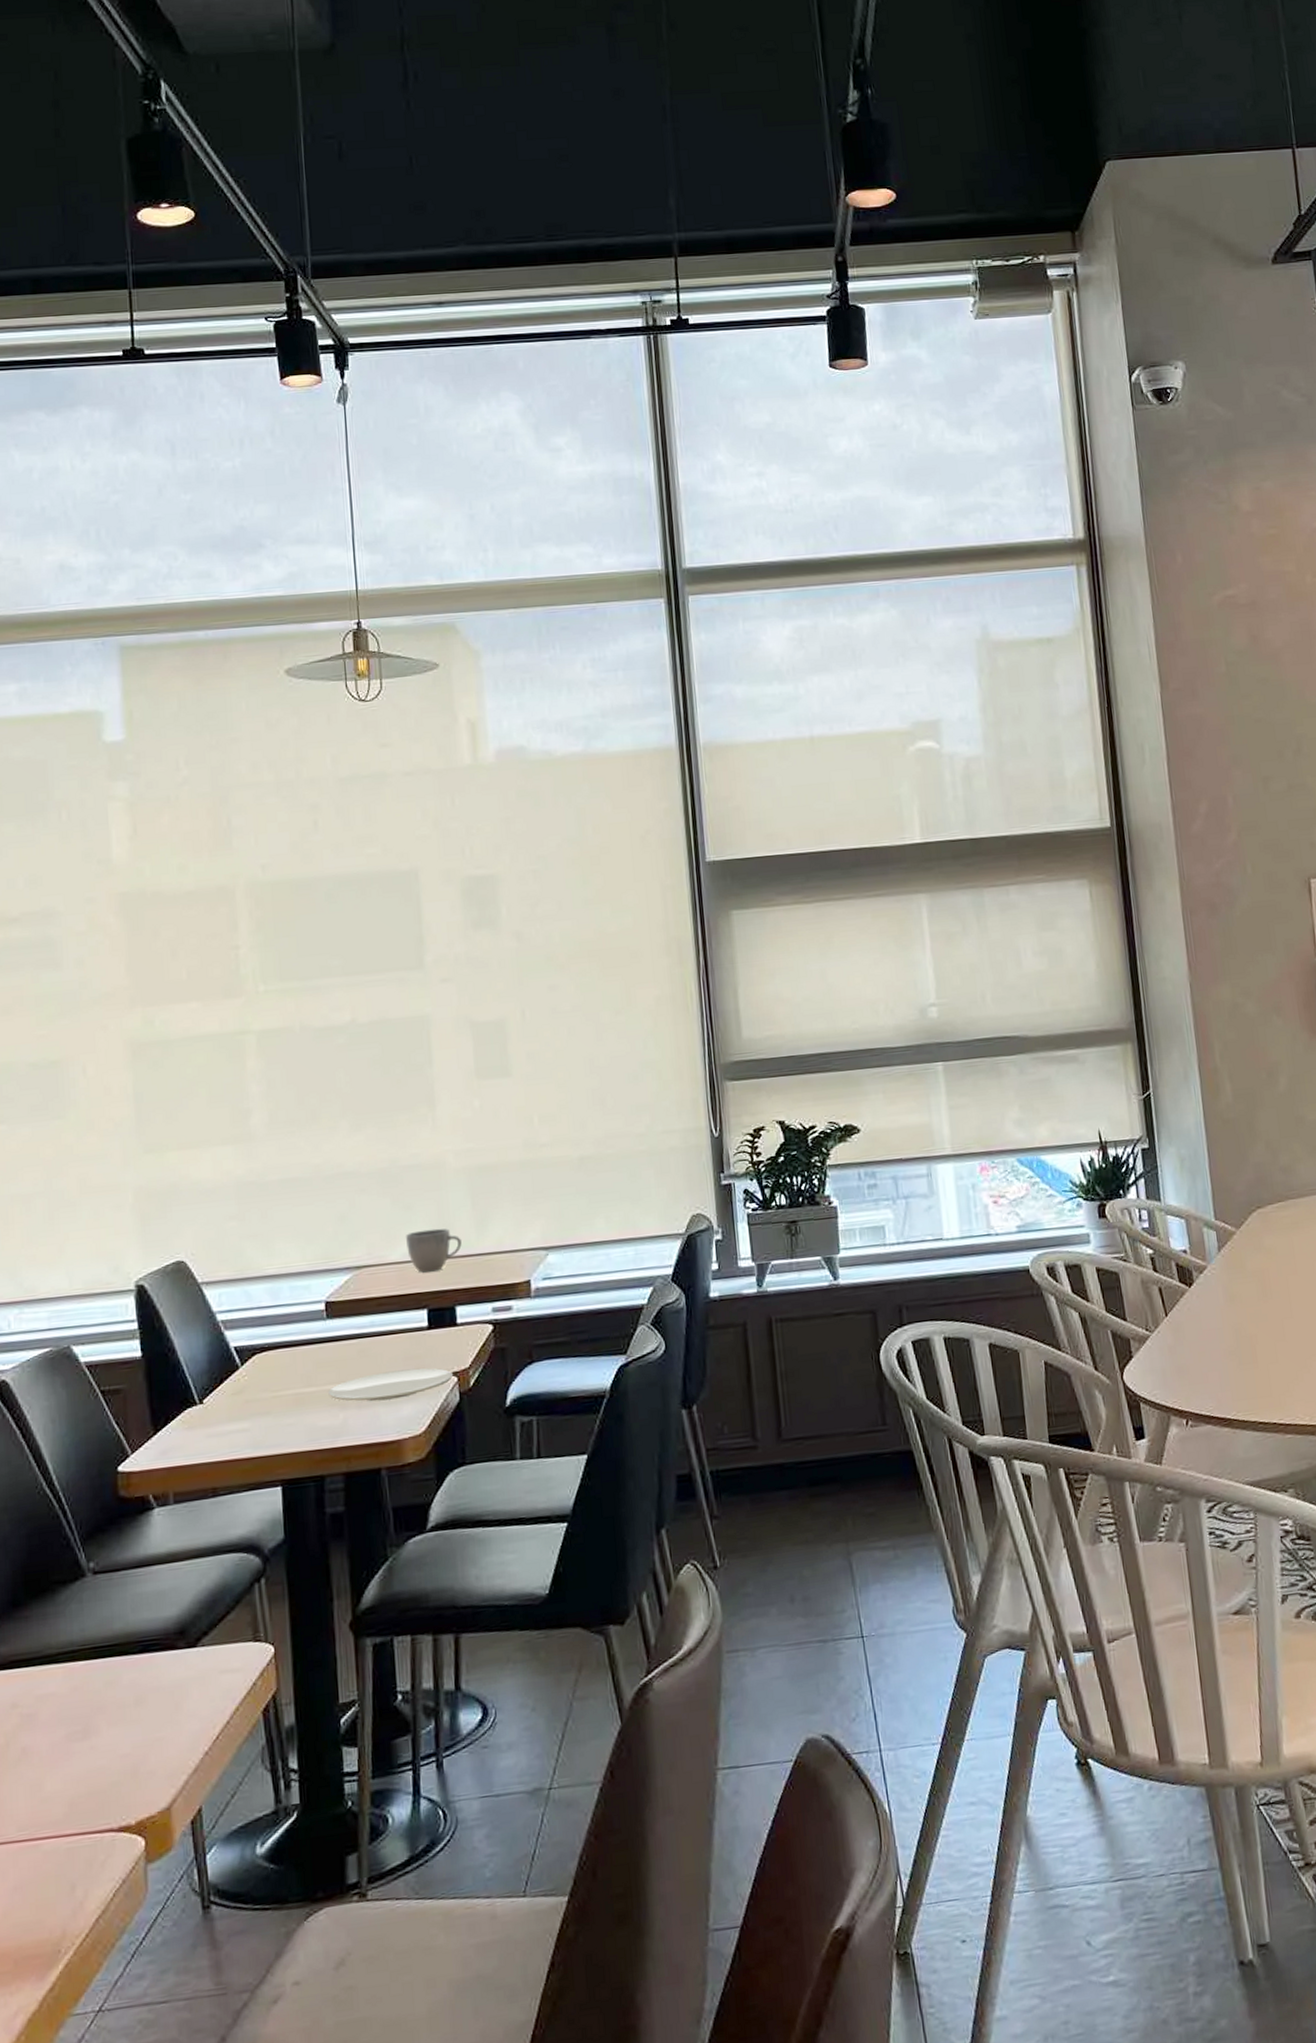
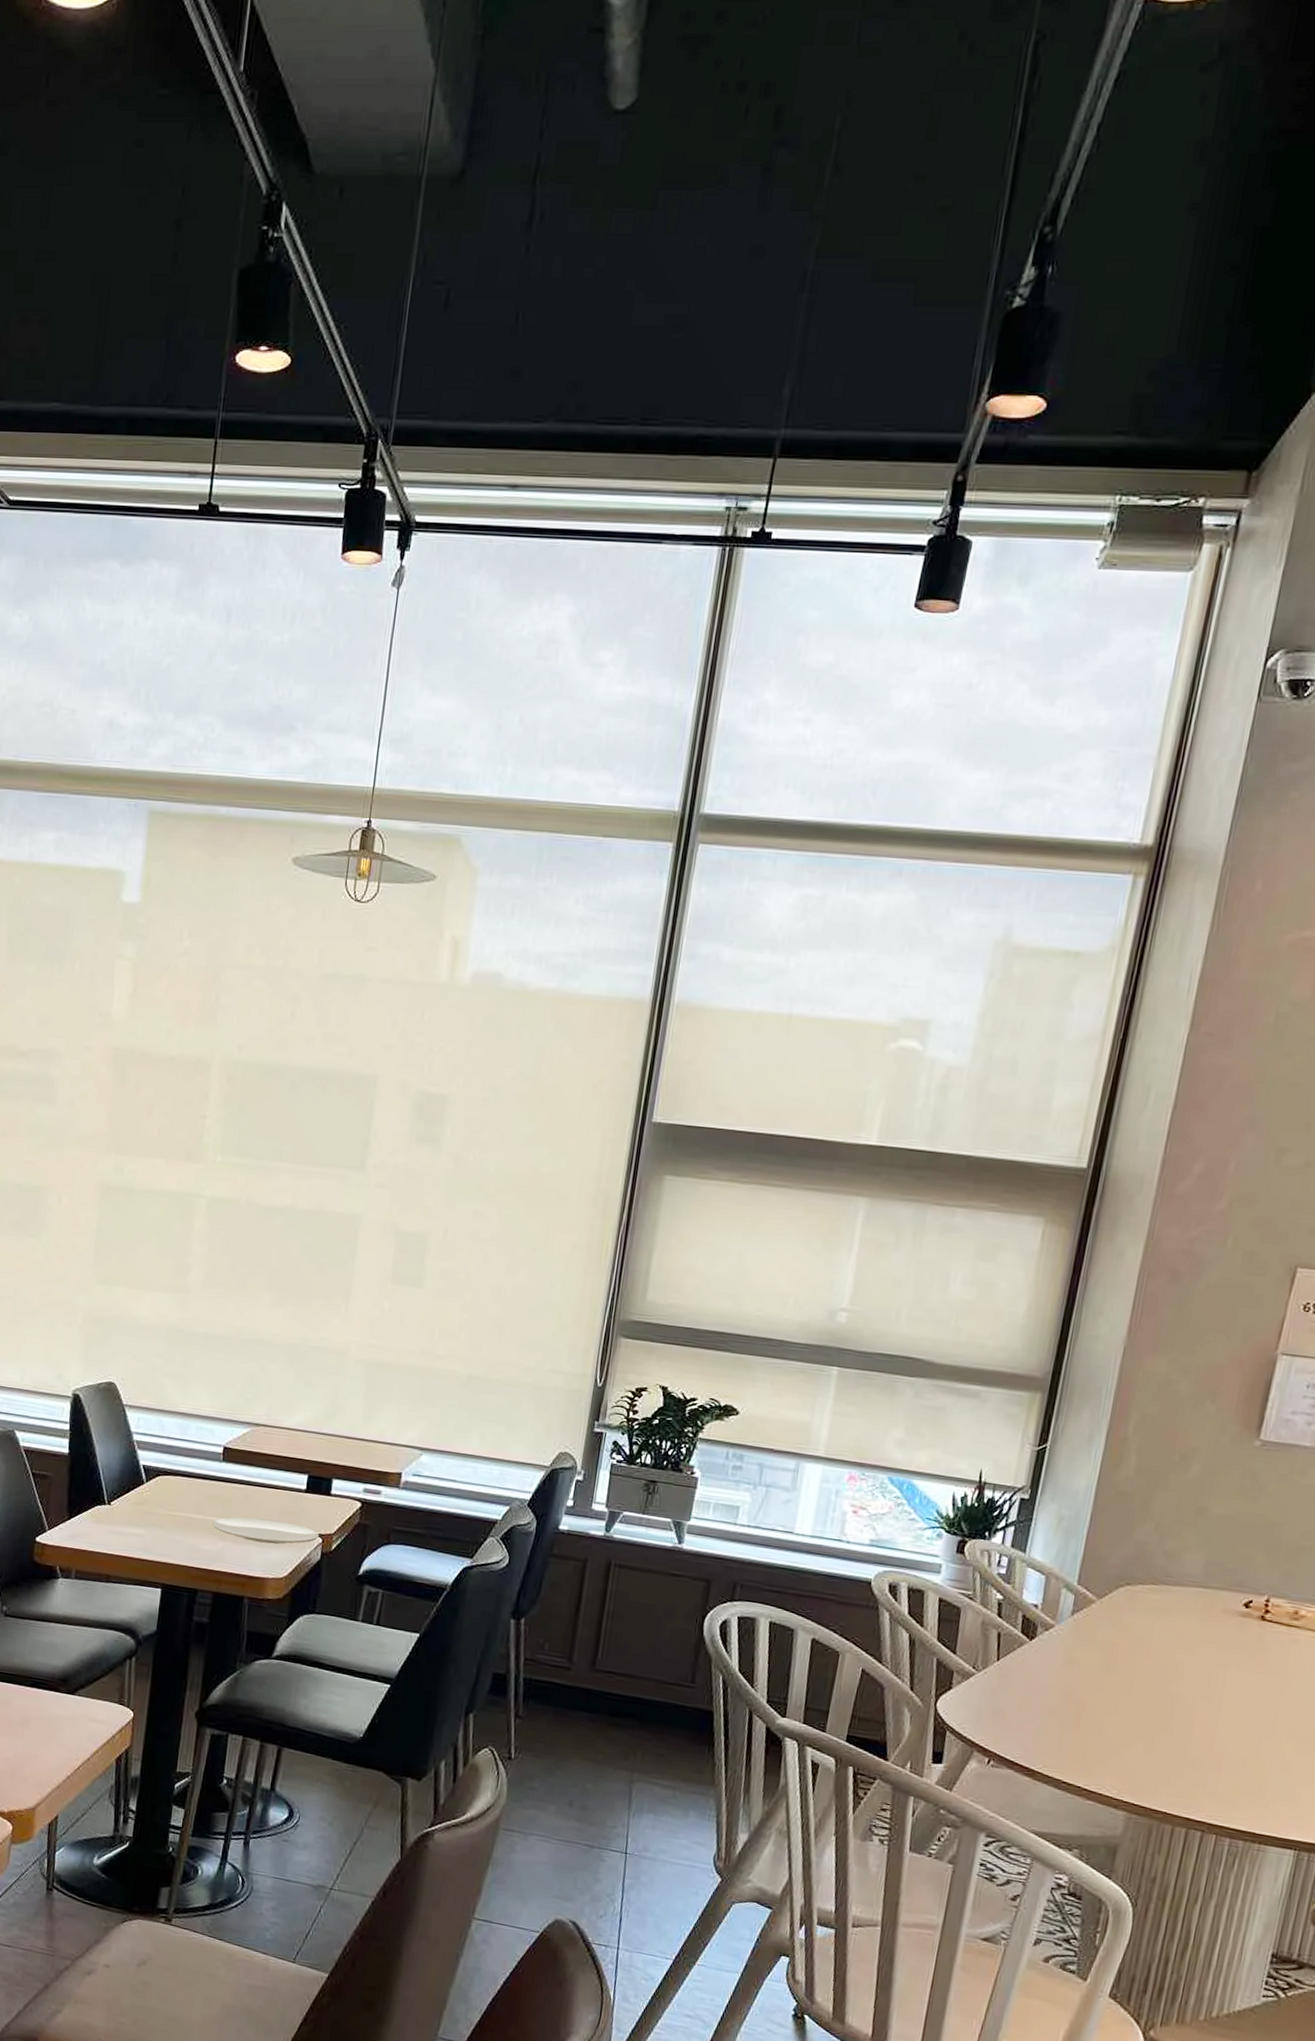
cup: present [405,1228,462,1273] -> none [300,1405,349,1445]

